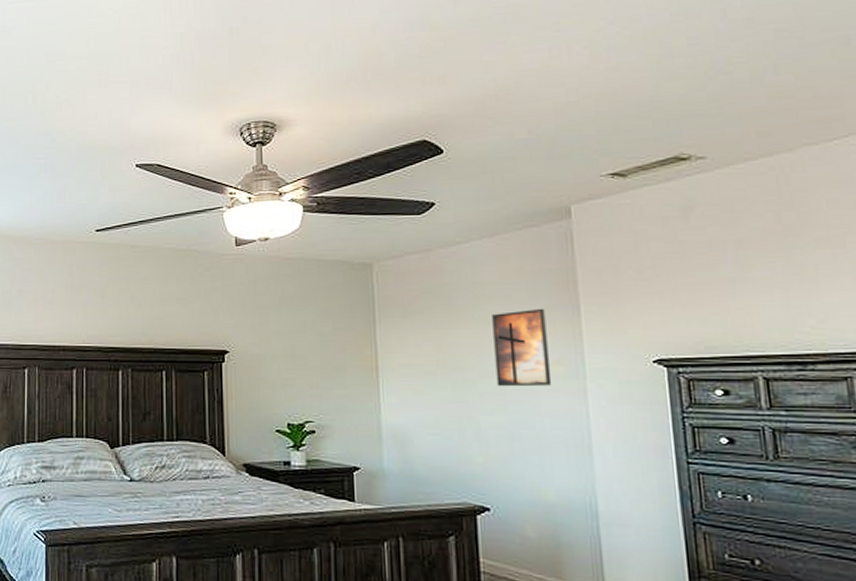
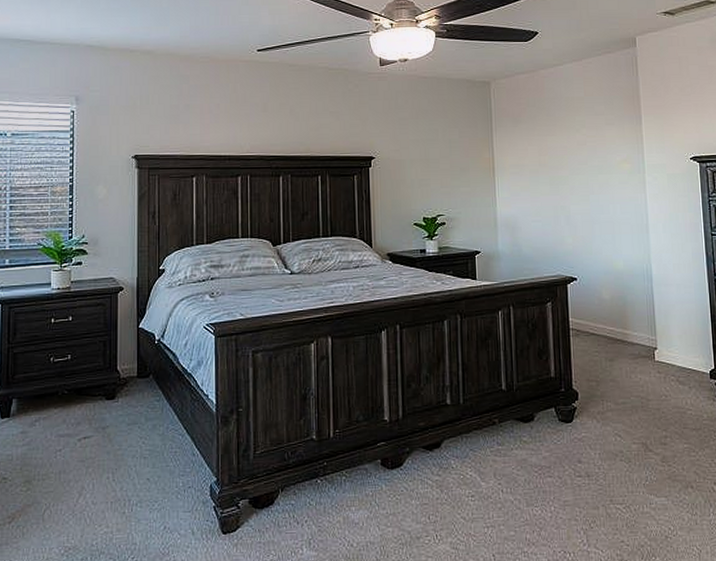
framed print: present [492,308,552,387] -> none [579,118,622,181]

